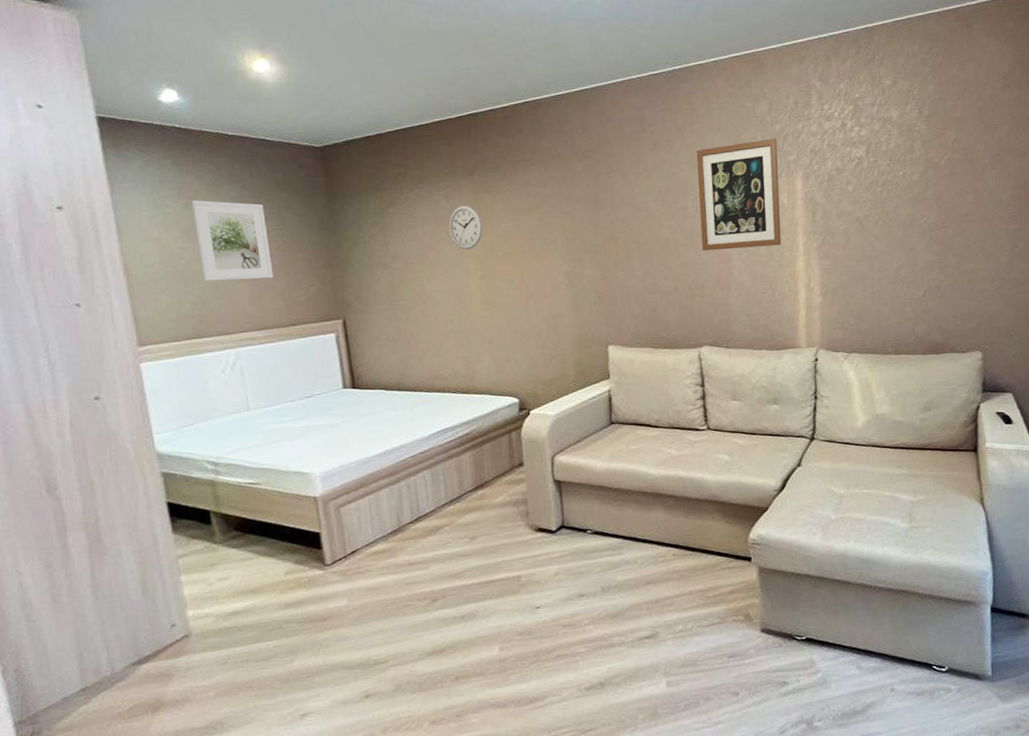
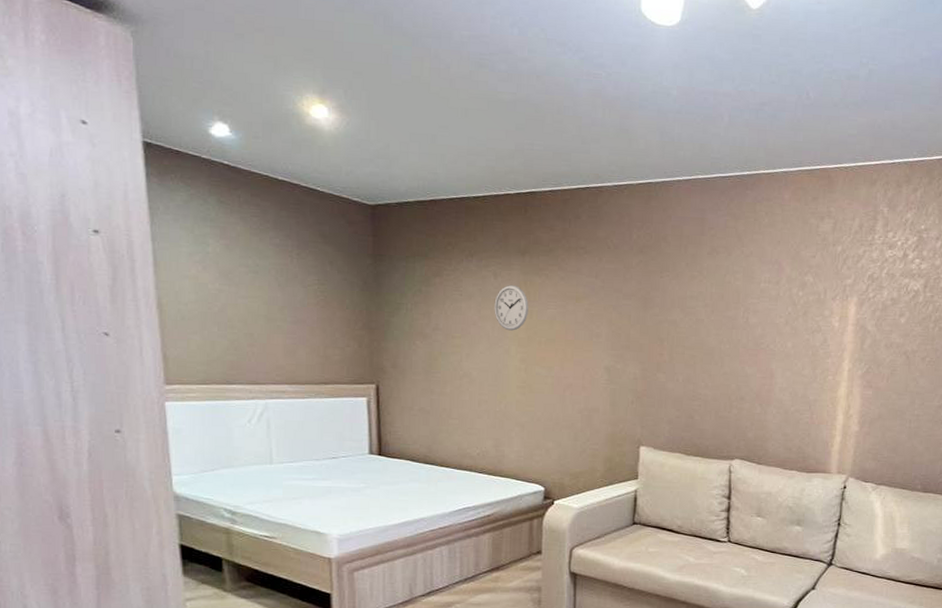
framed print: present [191,200,273,281] -> none [233,242,310,333]
wall art: present [696,138,782,251] -> none [747,259,837,368]

